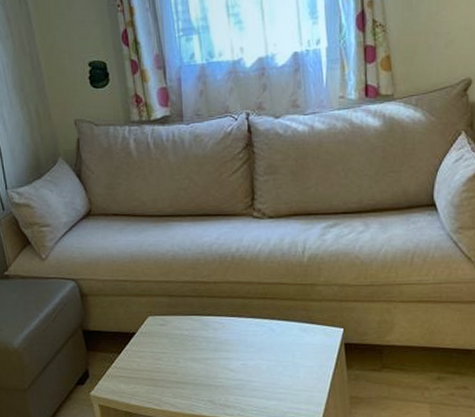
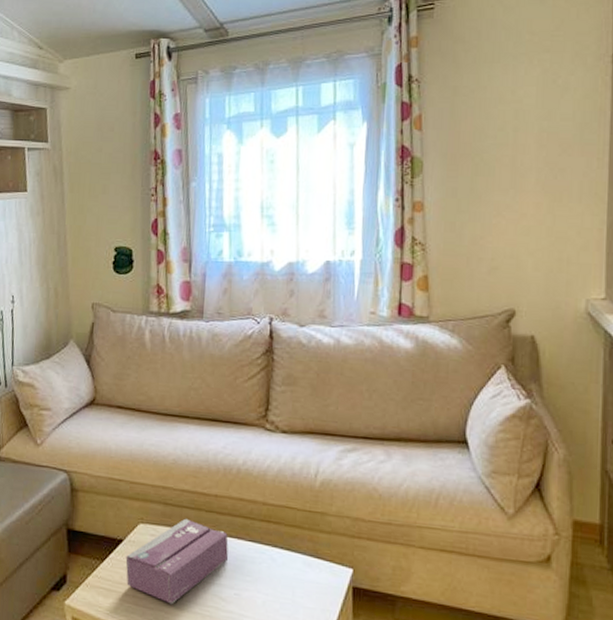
tissue box: none [140,306,232,381] -> present [125,518,229,605]

